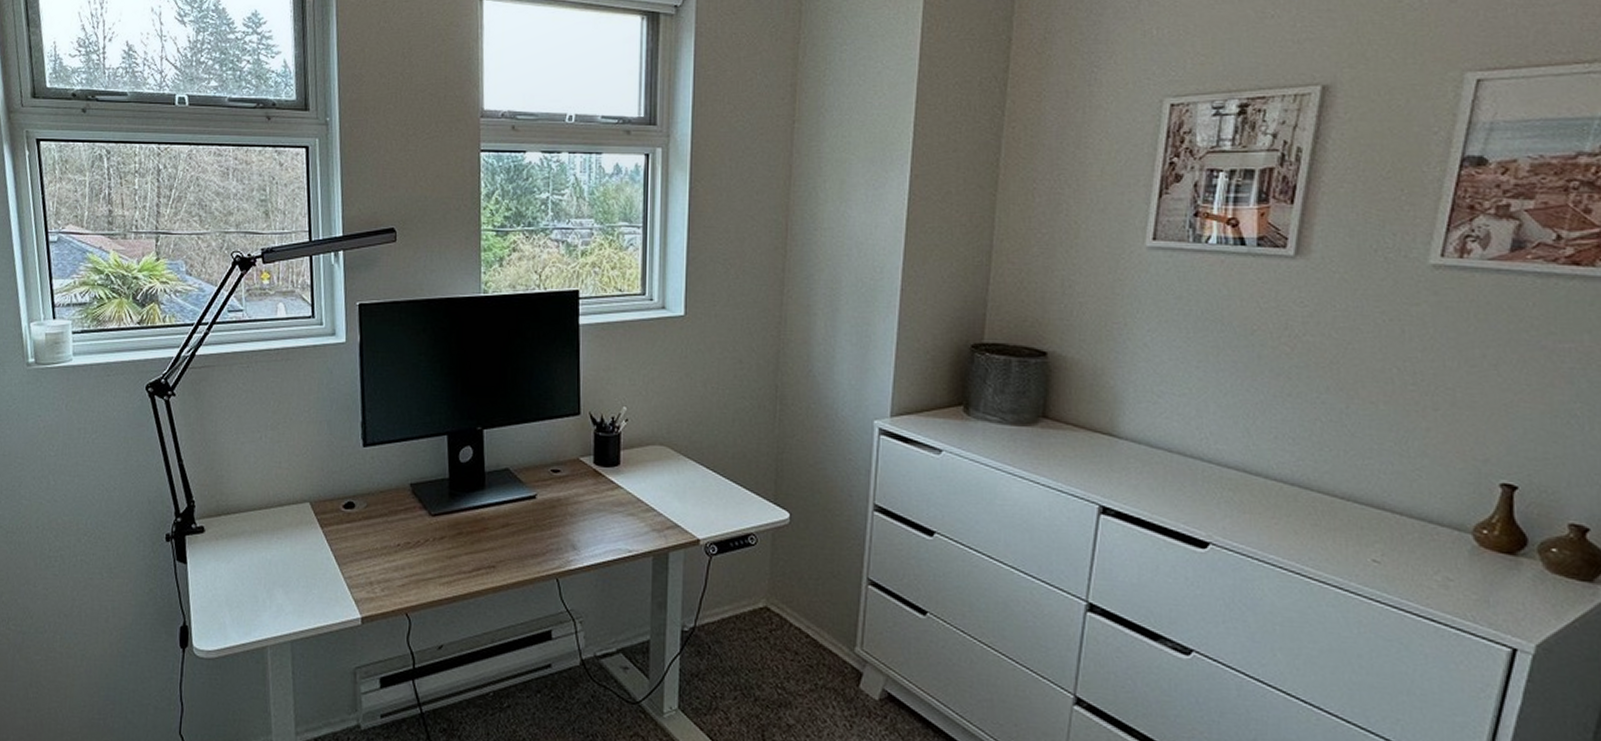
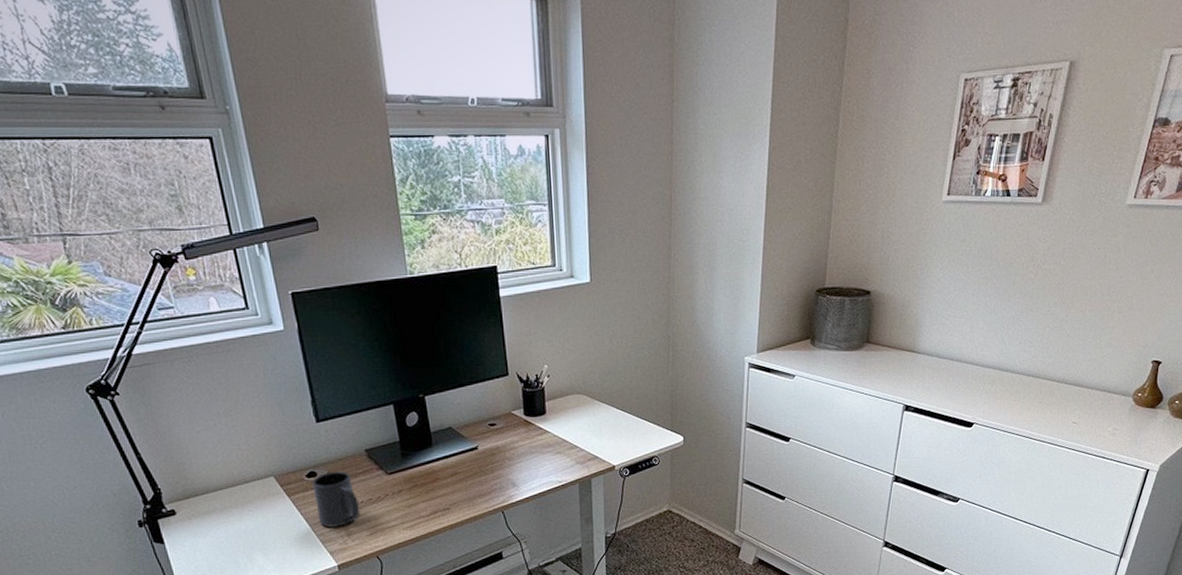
mug: none [348,504,396,571] -> present [312,471,360,528]

